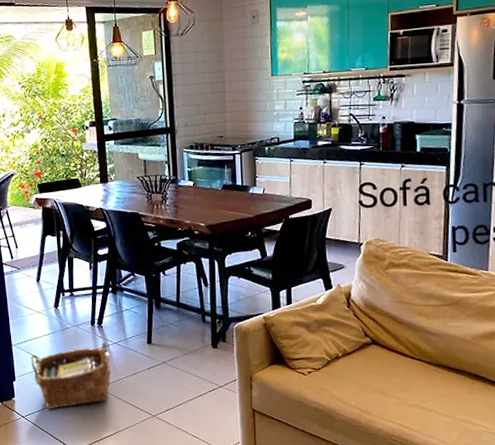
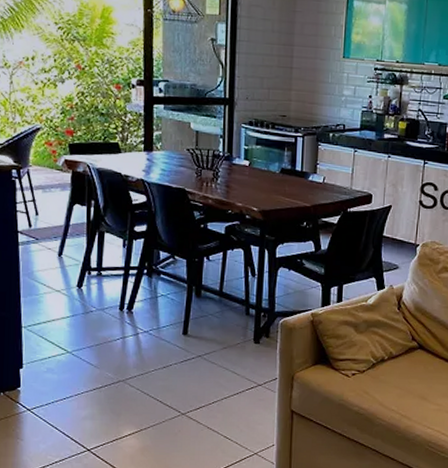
woven basket: present [30,341,112,409] -> none [43,329,140,402]

